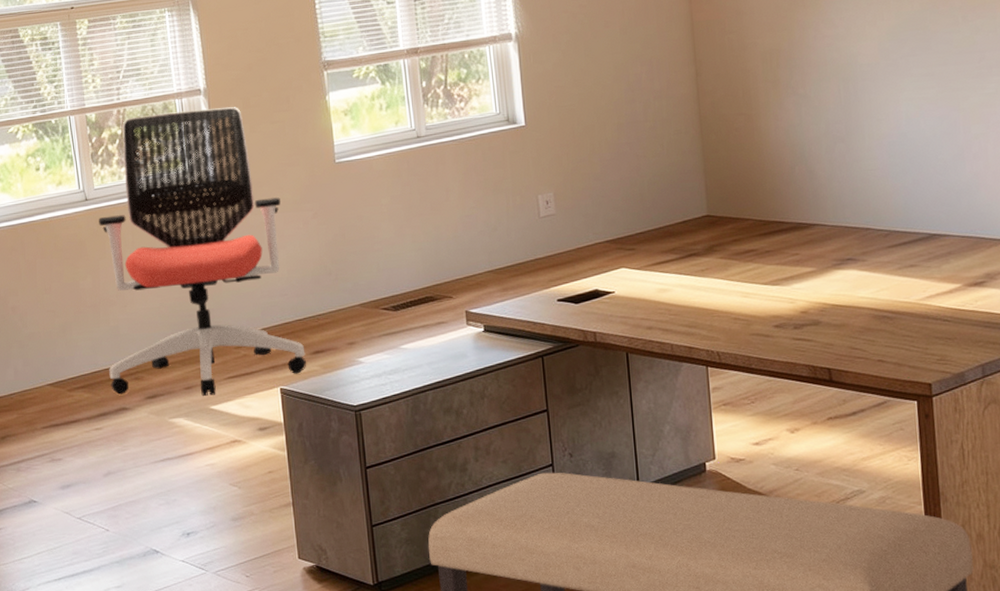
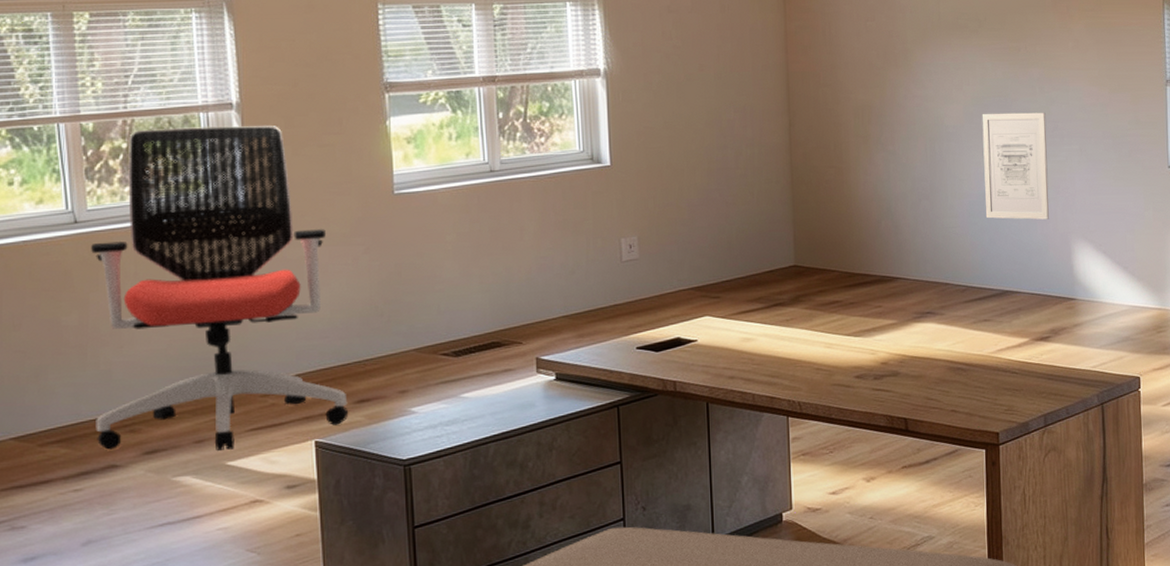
wall art: none [898,42,979,159] -> present [982,112,1049,220]

